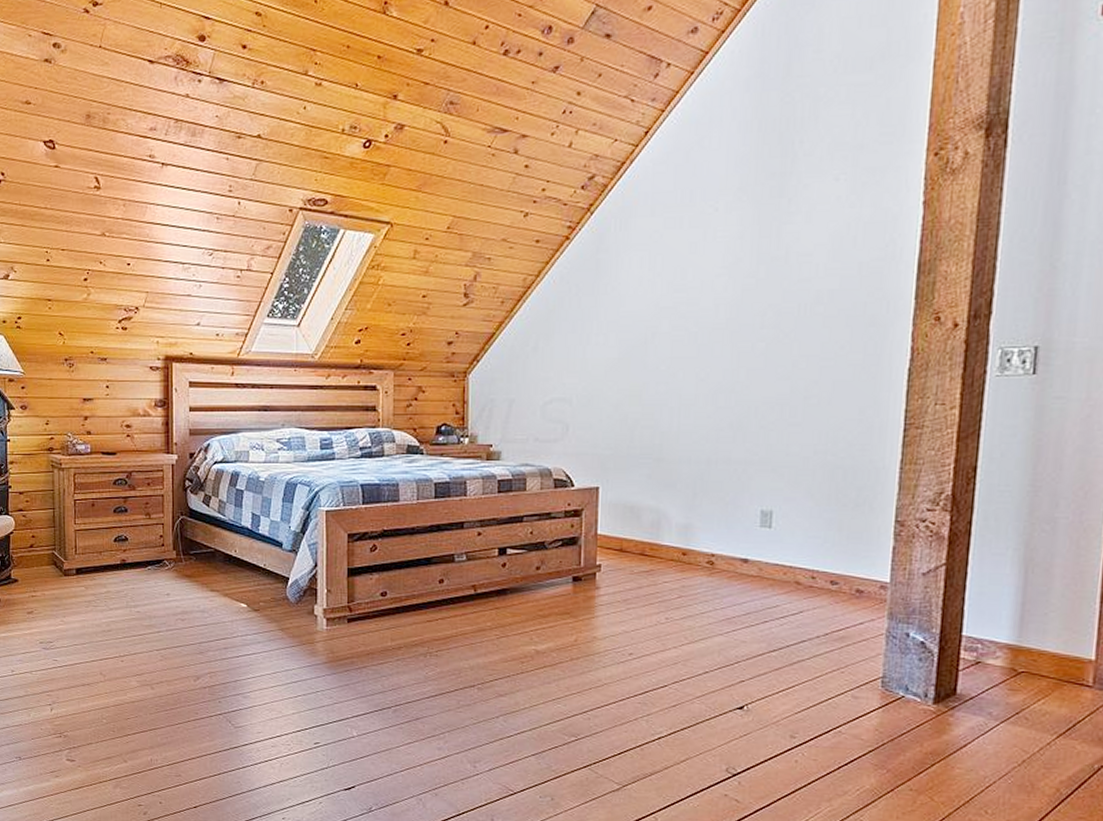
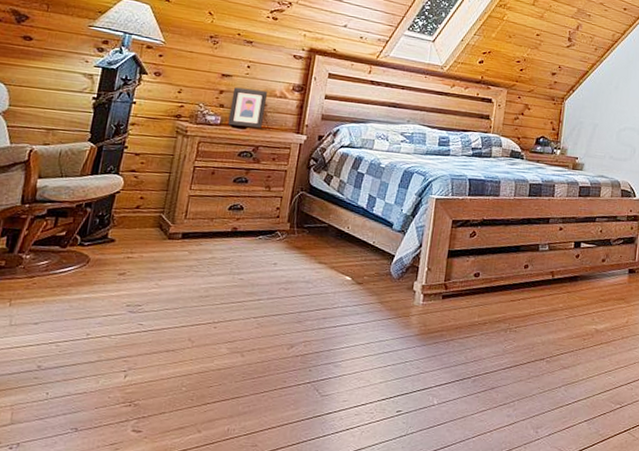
picture frame: none [96,411,131,453] -> present [227,87,267,129]

